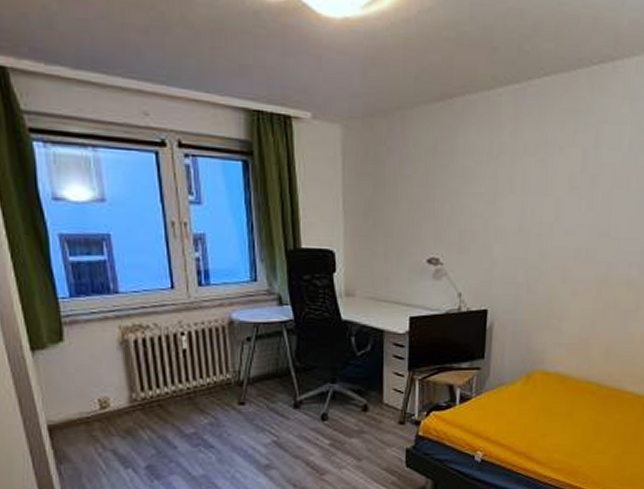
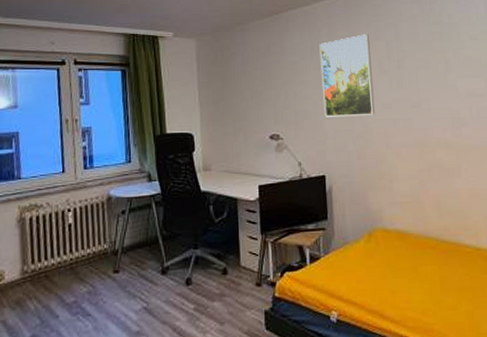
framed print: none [496,136,563,242] -> present [319,34,375,117]

